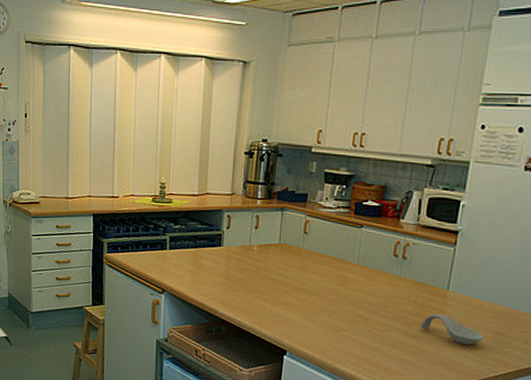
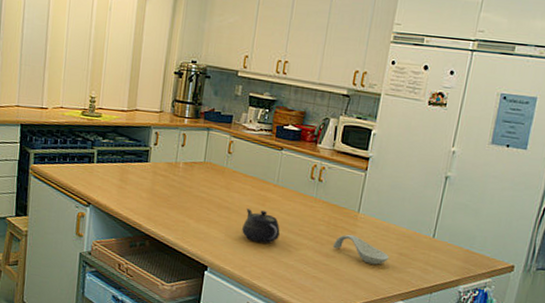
teapot: none [321,289,362,326] -> present [242,208,280,244]

